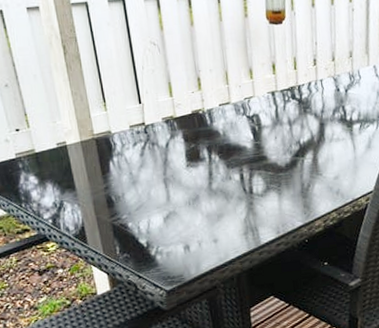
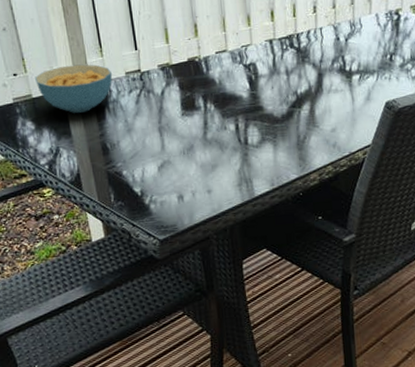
cereal bowl: none [37,118,117,167] -> present [34,64,112,113]

